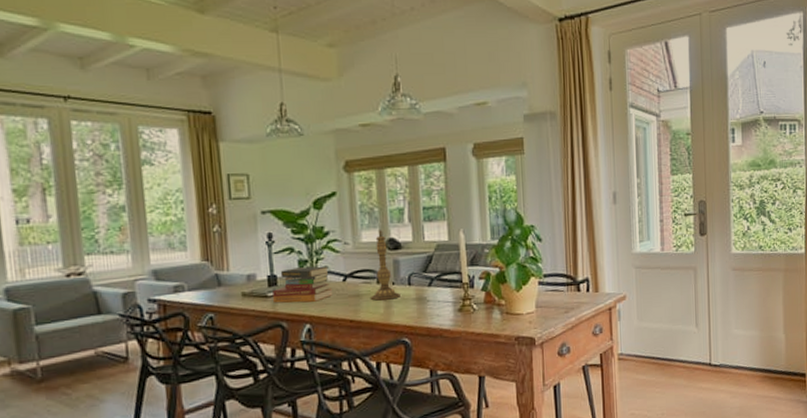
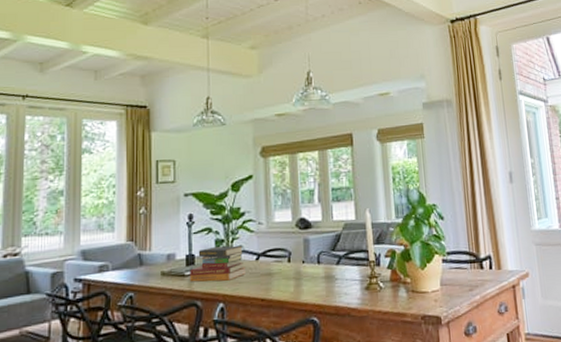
candlestick: present [371,228,400,301] -> none [282,209,310,279]

